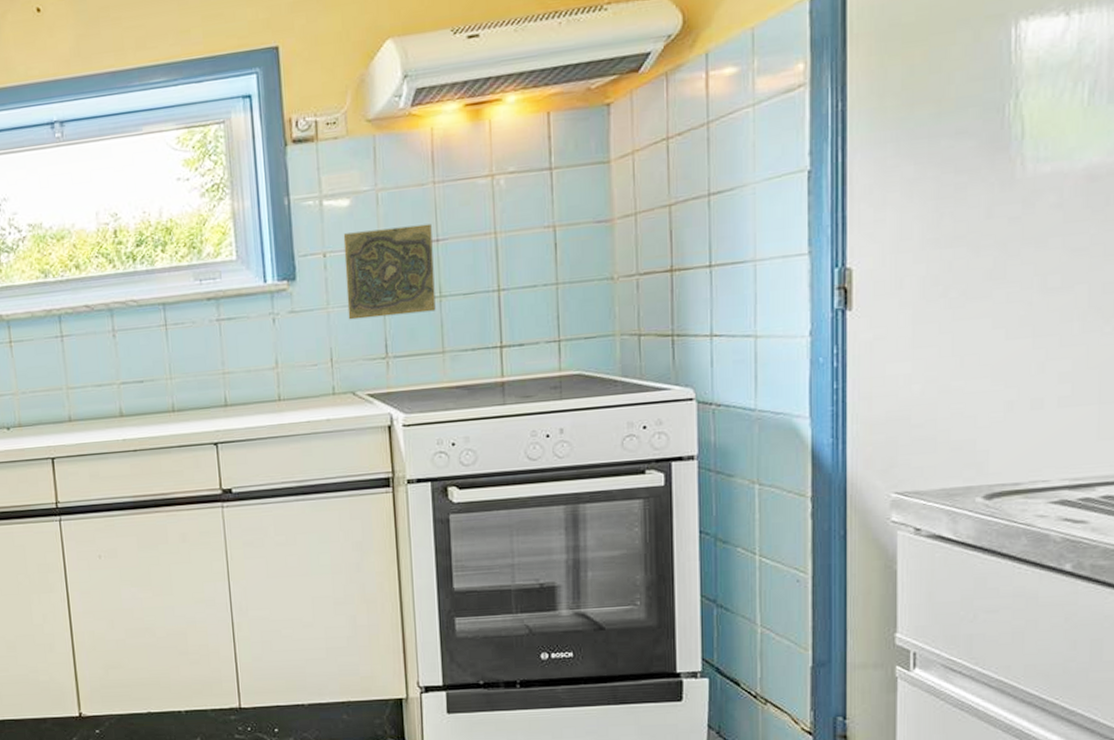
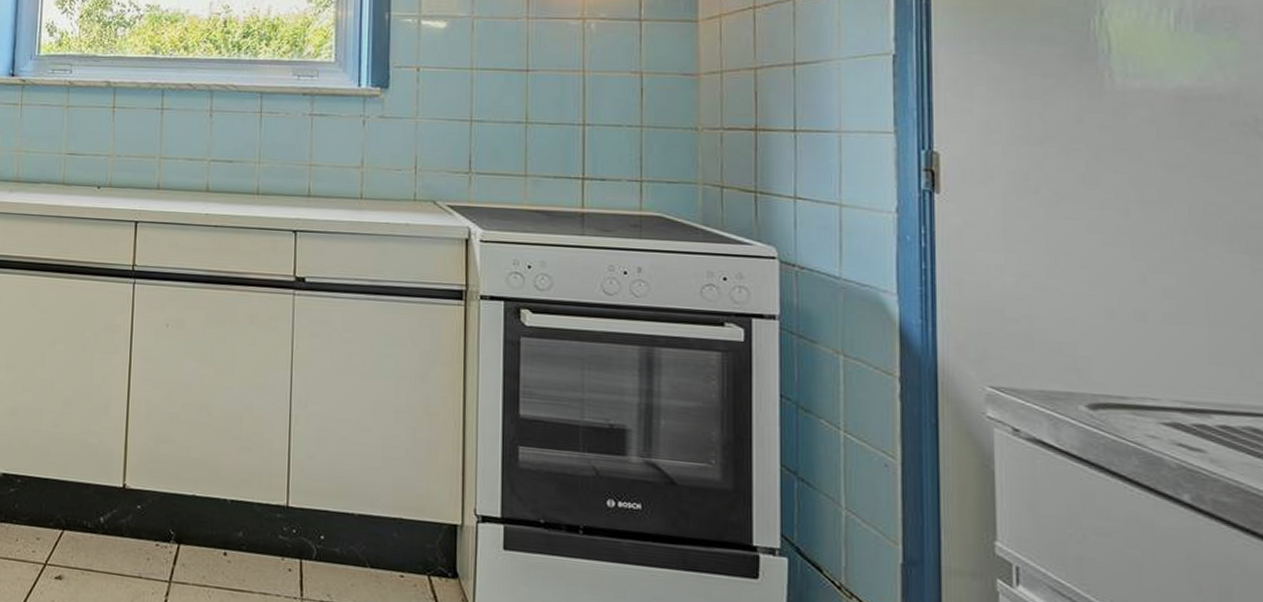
decorative tile: present [343,223,436,320] -> none [435,52,522,136]

